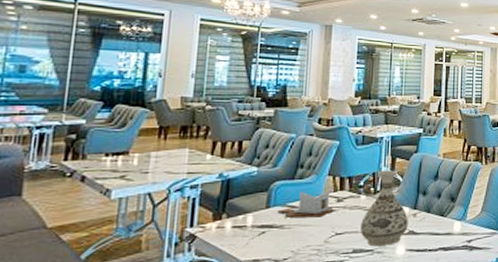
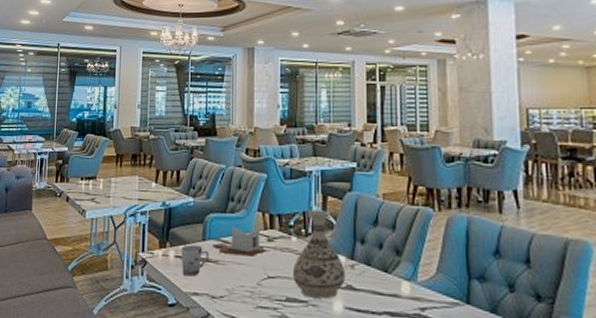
cup: none [239,213,273,245] -> present [181,244,209,277]

